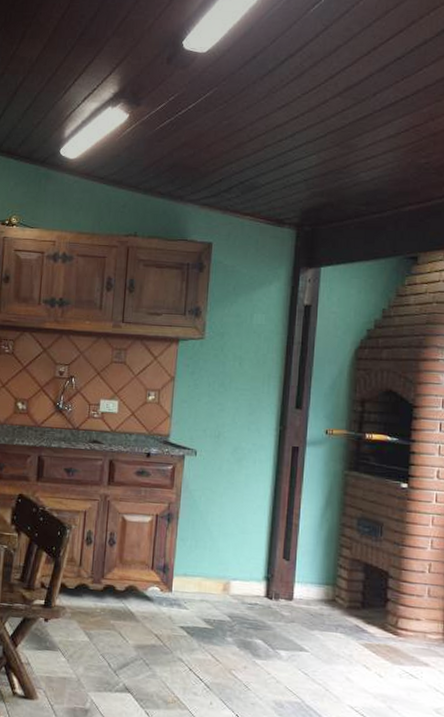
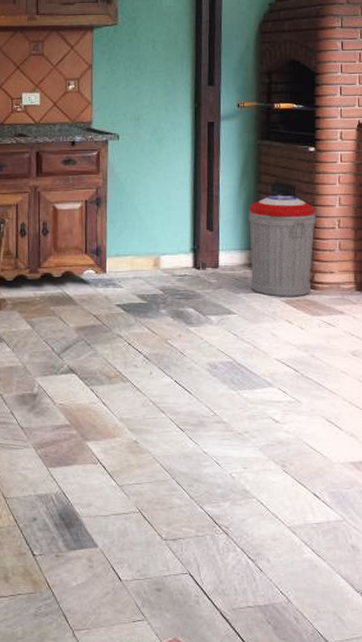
trash can: none [326,529,405,642] -> present [249,194,316,297]

